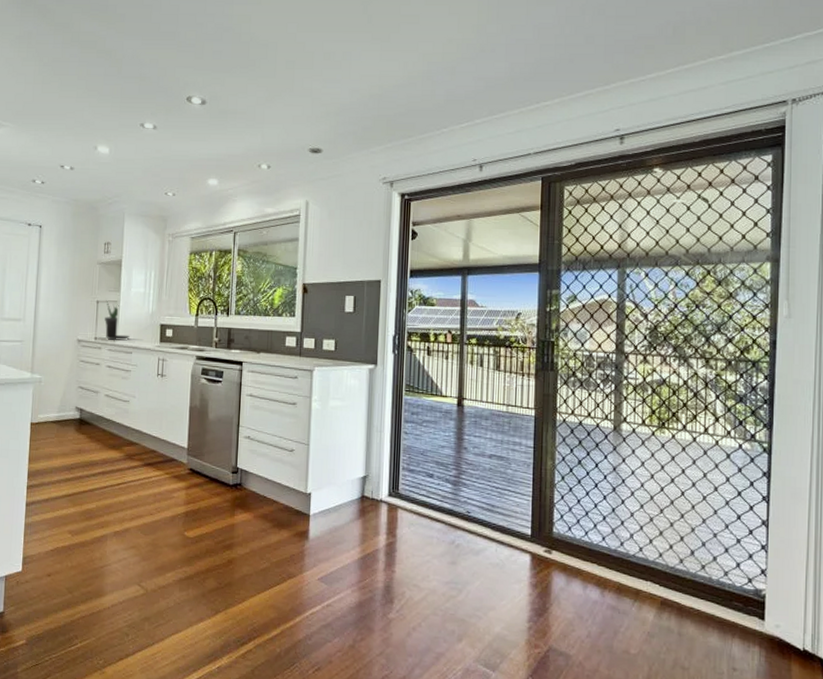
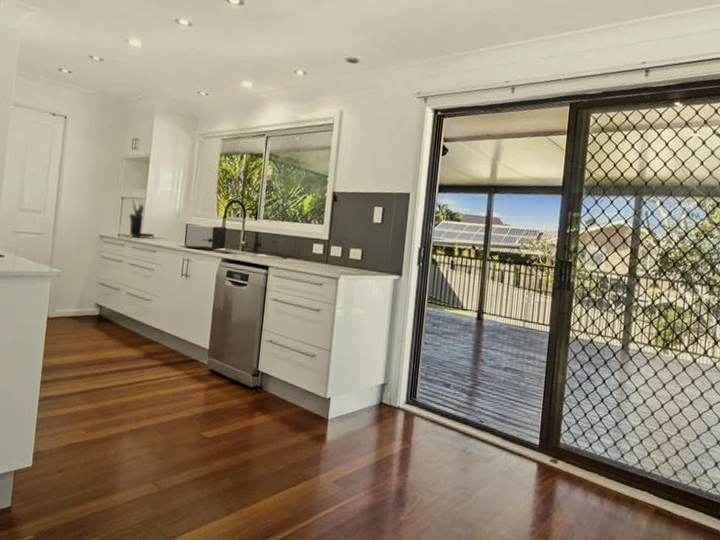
toaster: none [158,323,200,349] -> present [184,224,226,251]

